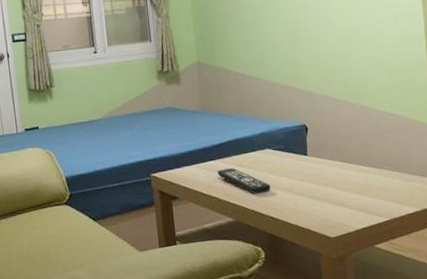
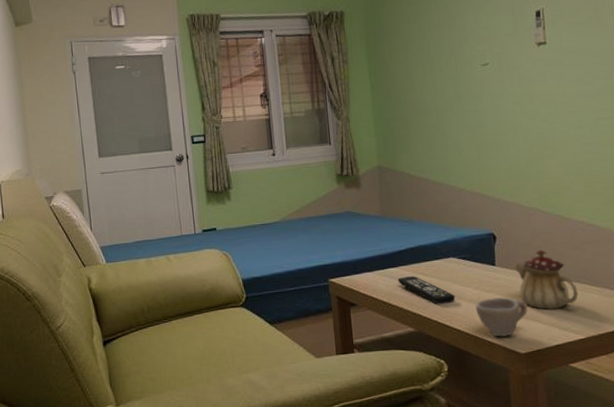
cup: none [289,185,337,223] -> present [475,297,528,337]
teapot: none [324,139,382,195] -> present [514,249,578,310]

